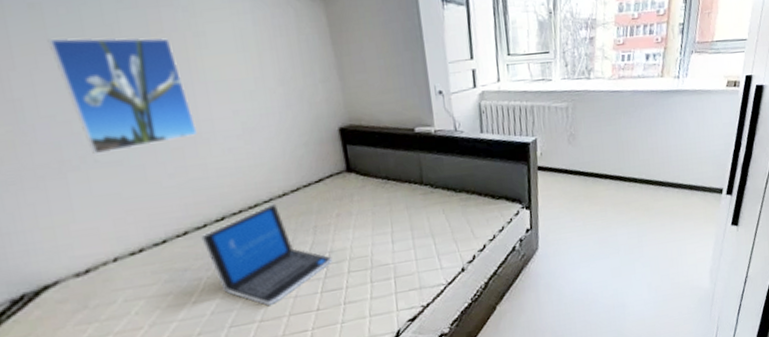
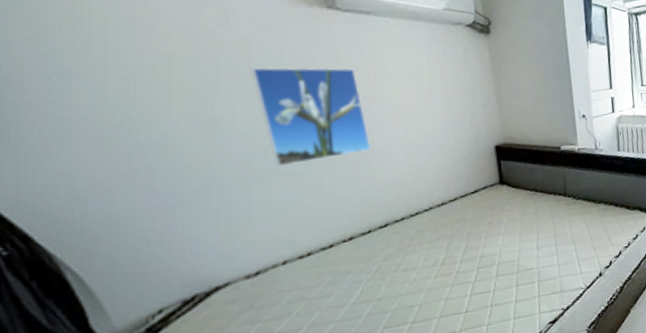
laptop: present [201,203,333,306] -> none [365,212,483,308]

